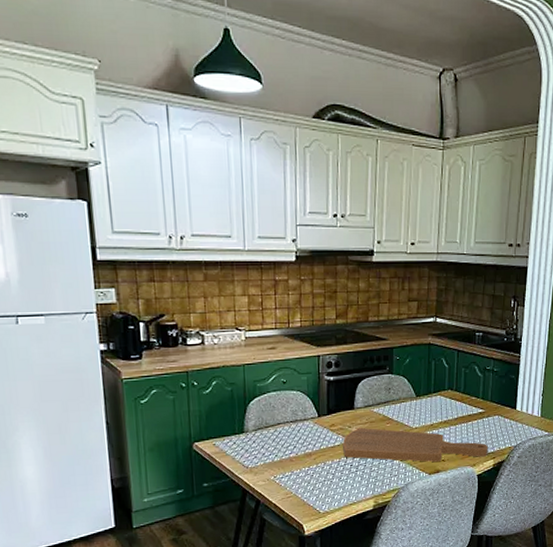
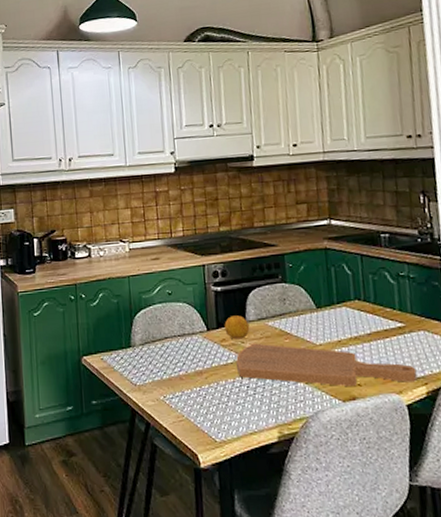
fruit: none [334,403,357,425] -> present [224,315,250,340]

